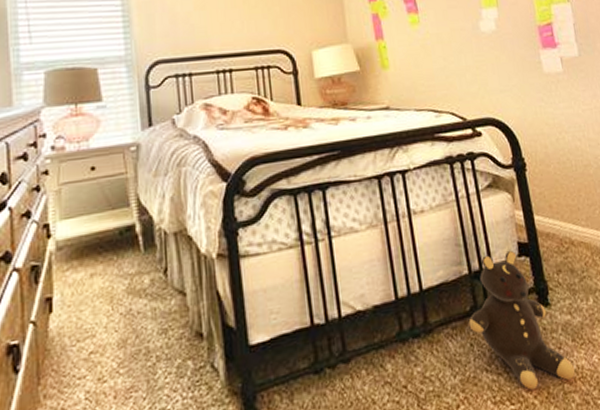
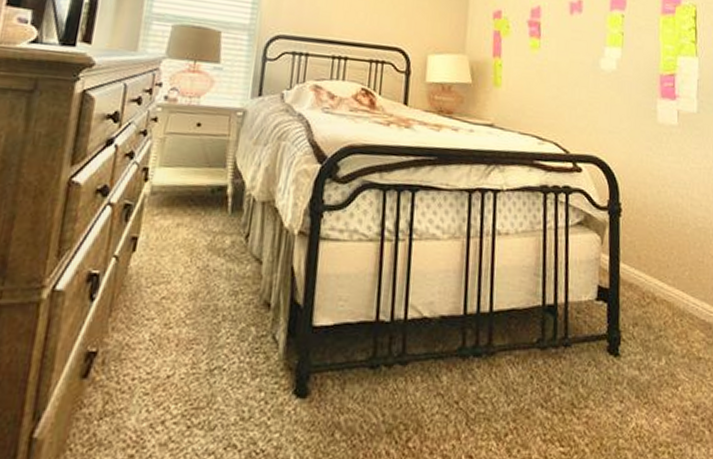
teddy bear: present [468,250,576,390] -> none [532,291,634,436]

